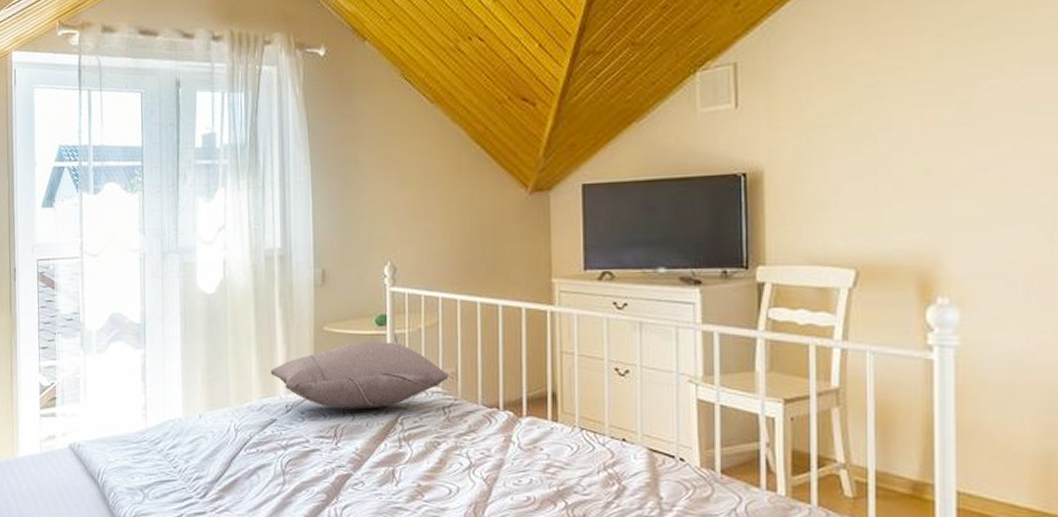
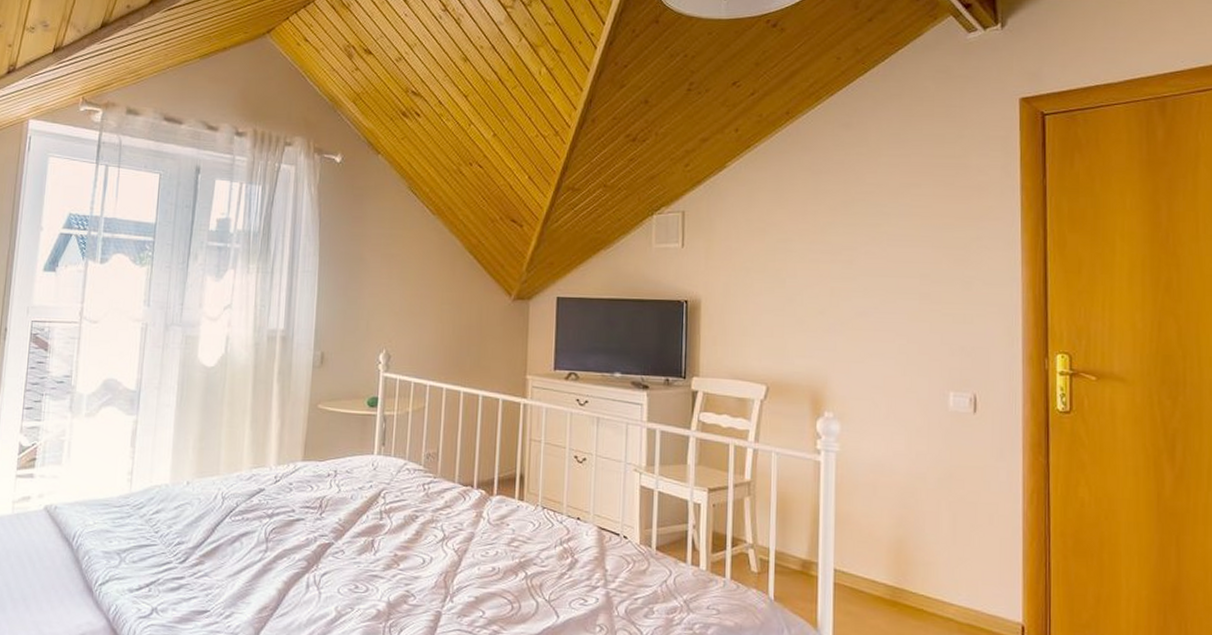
pillow: present [270,342,449,410] -> none [262,420,430,483]

